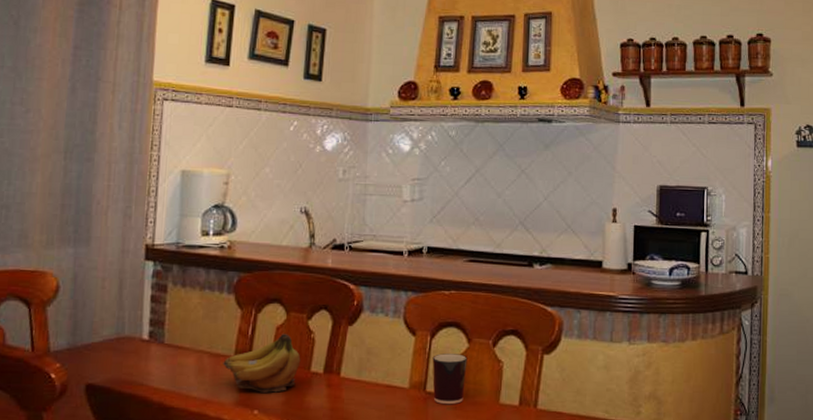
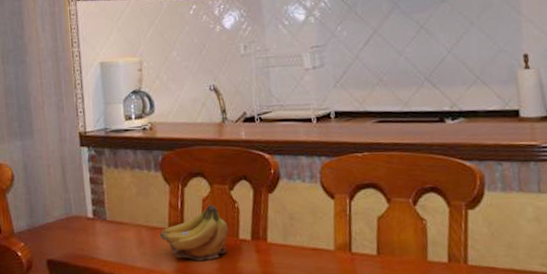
mug: present [432,353,468,405] -> none [354,214,391,265]

